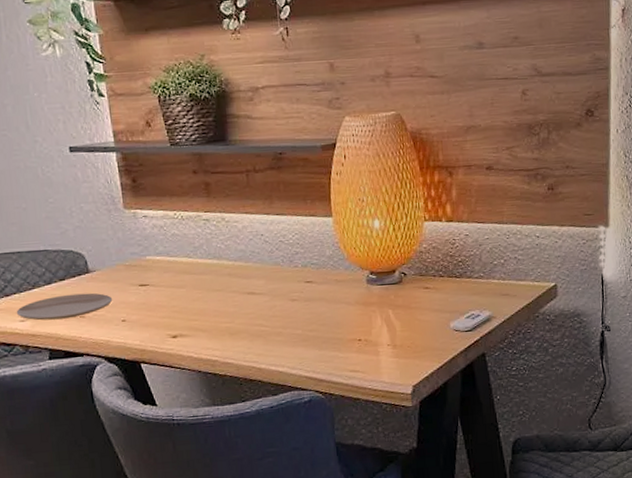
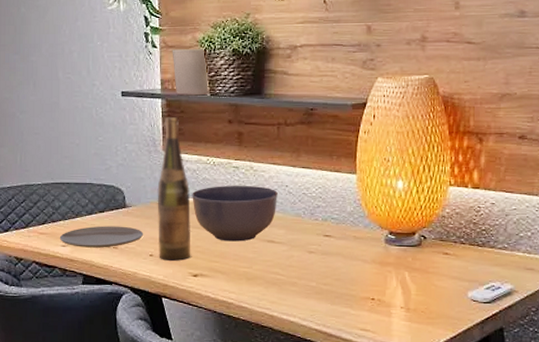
candle holder: none [121,96,168,148] -> present [172,49,209,96]
wine bottle: none [122,170,168,324] -> present [157,116,191,261]
bowl: none [161,237,254,298] -> present [192,185,278,242]

